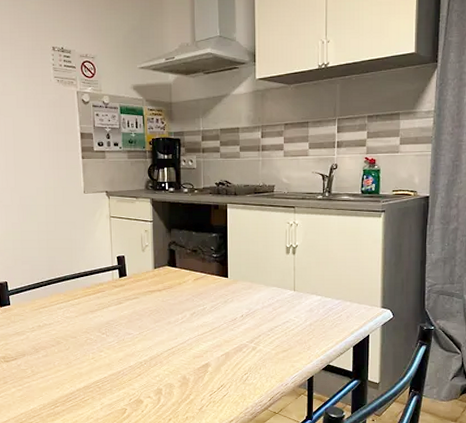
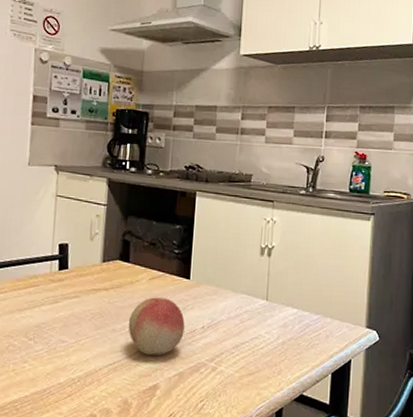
fruit: none [180,294,227,340] -> present [128,297,185,355]

